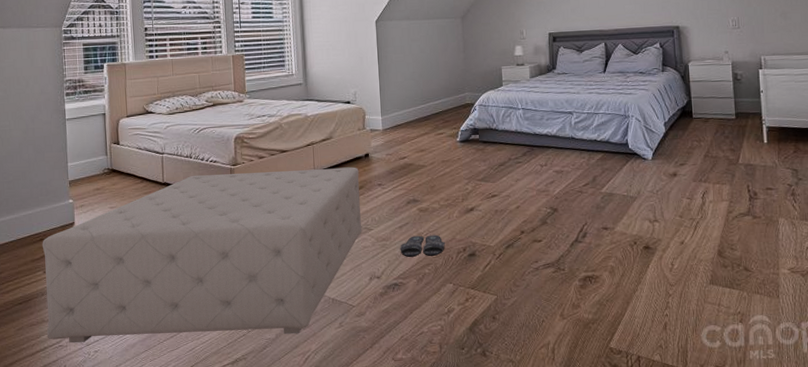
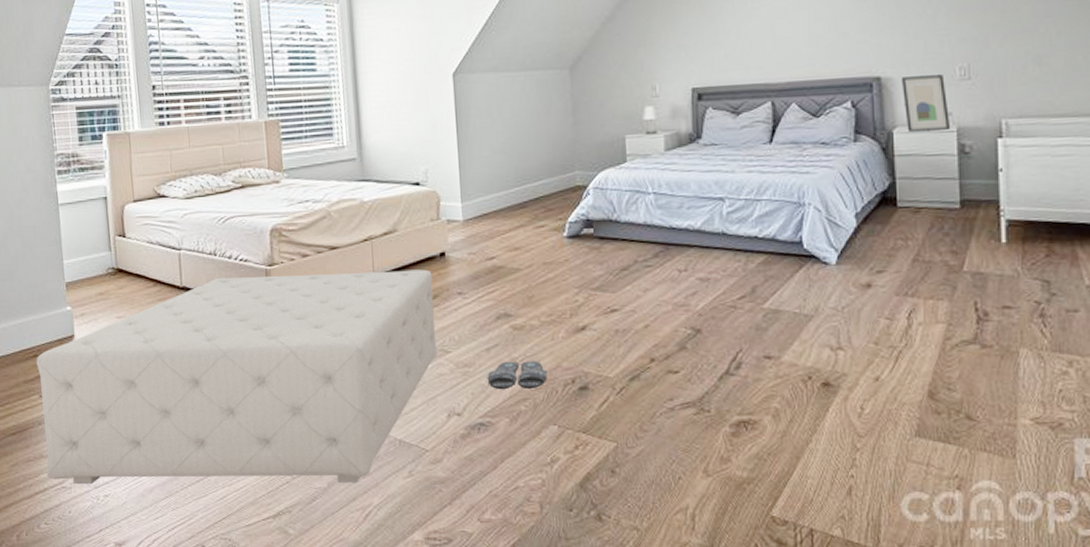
picture frame: none [693,25,728,65] -> present [900,75,951,132]

